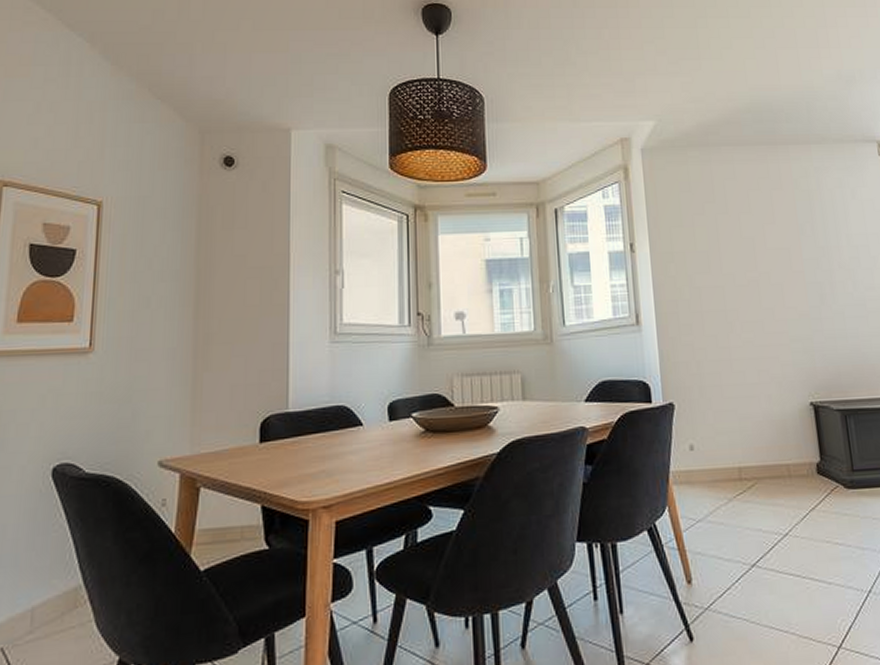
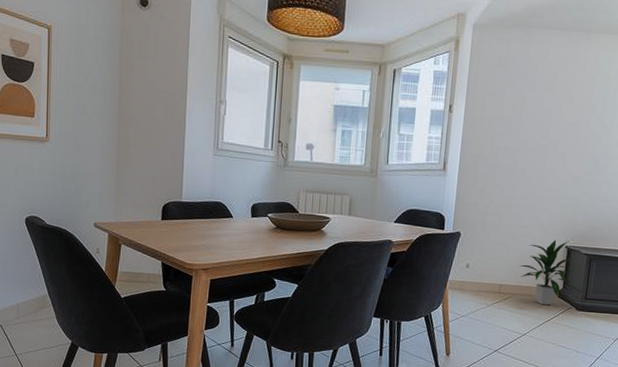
indoor plant: none [758,395,832,488] -> present [519,240,574,306]

